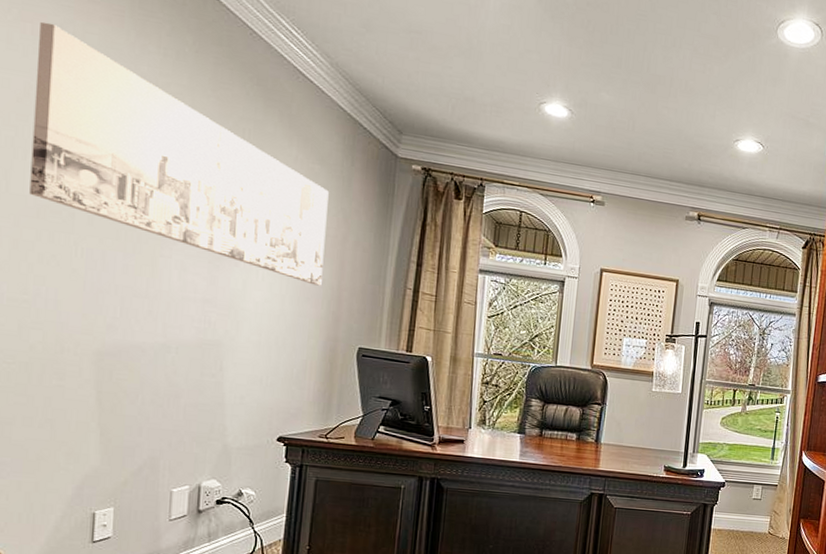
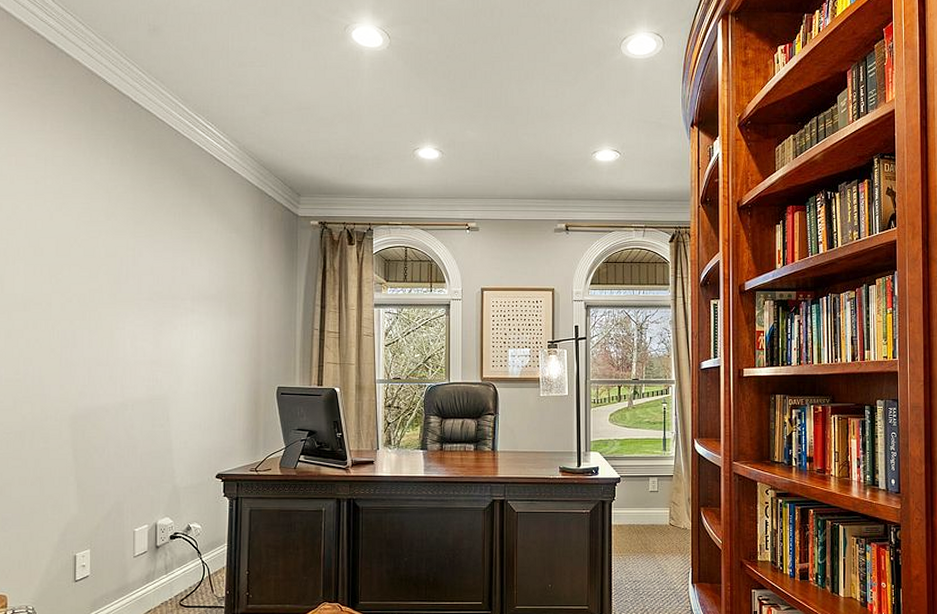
wall art: present [29,21,329,286] -> none [18,154,244,337]

